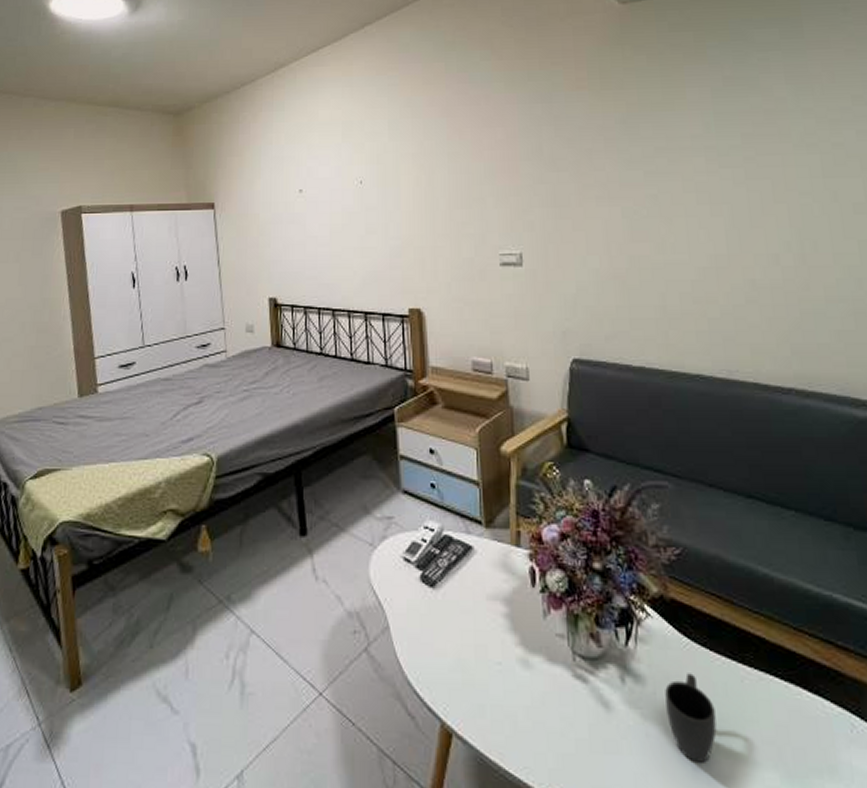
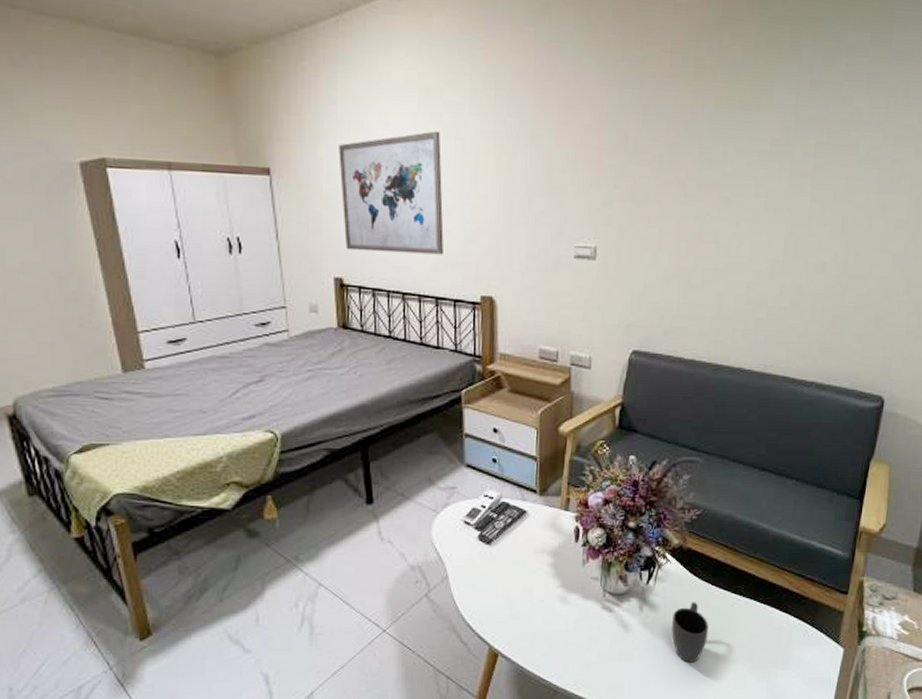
wall art: none [273,158,370,272] -> present [339,131,444,255]

